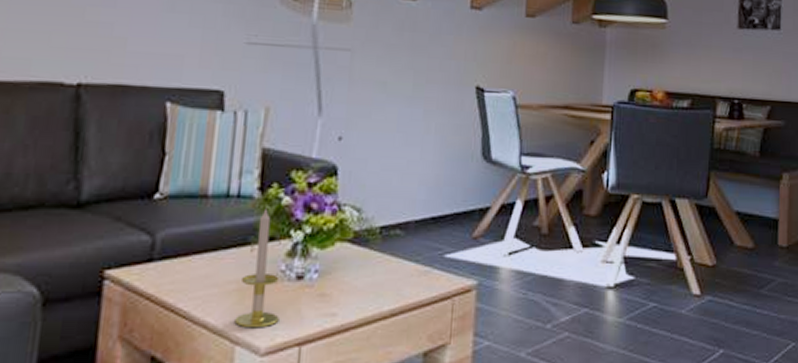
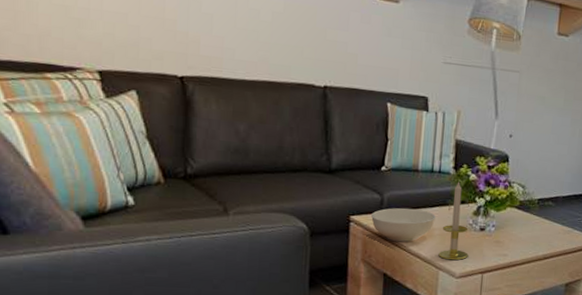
bowl: none [136,252,232,304] -> present [371,208,436,242]

